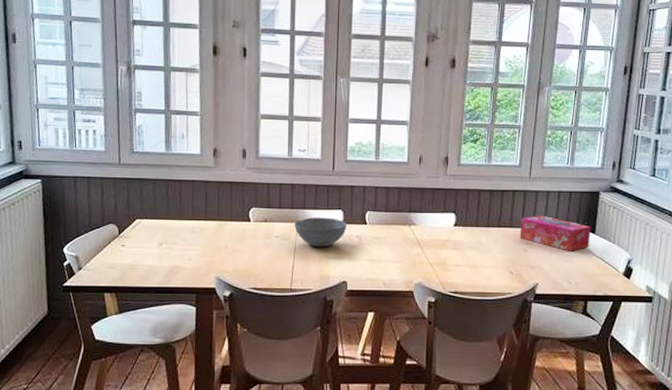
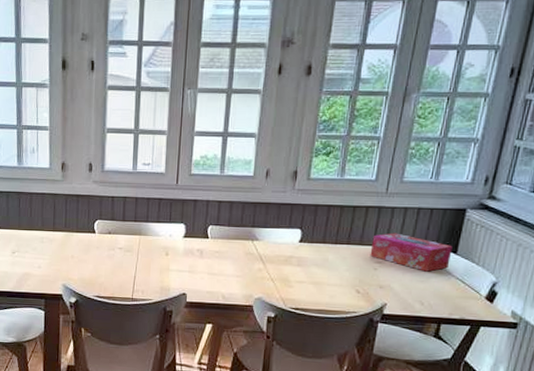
bowl: present [294,217,347,248] -> none [137,230,189,260]

